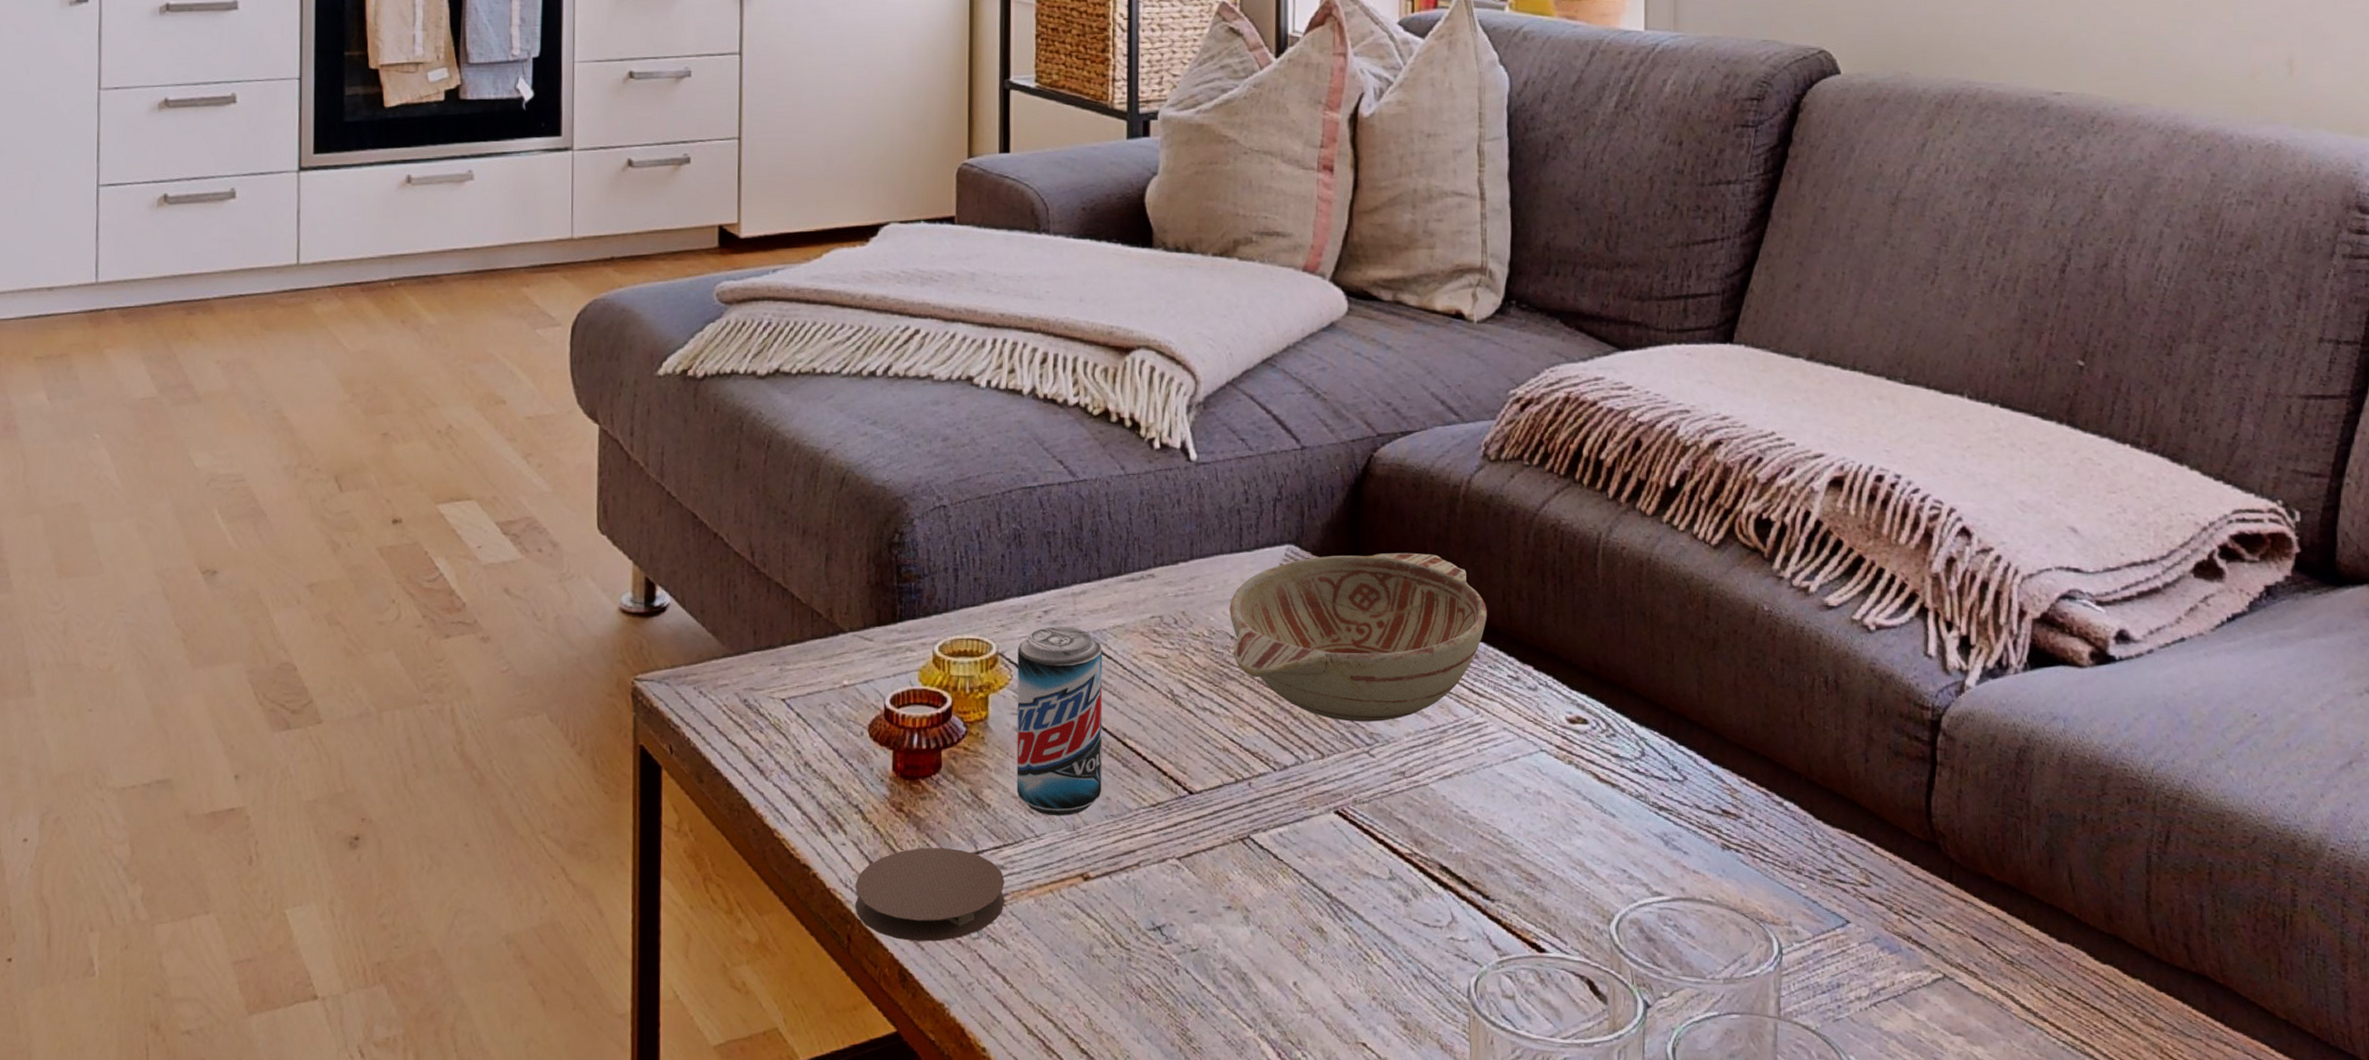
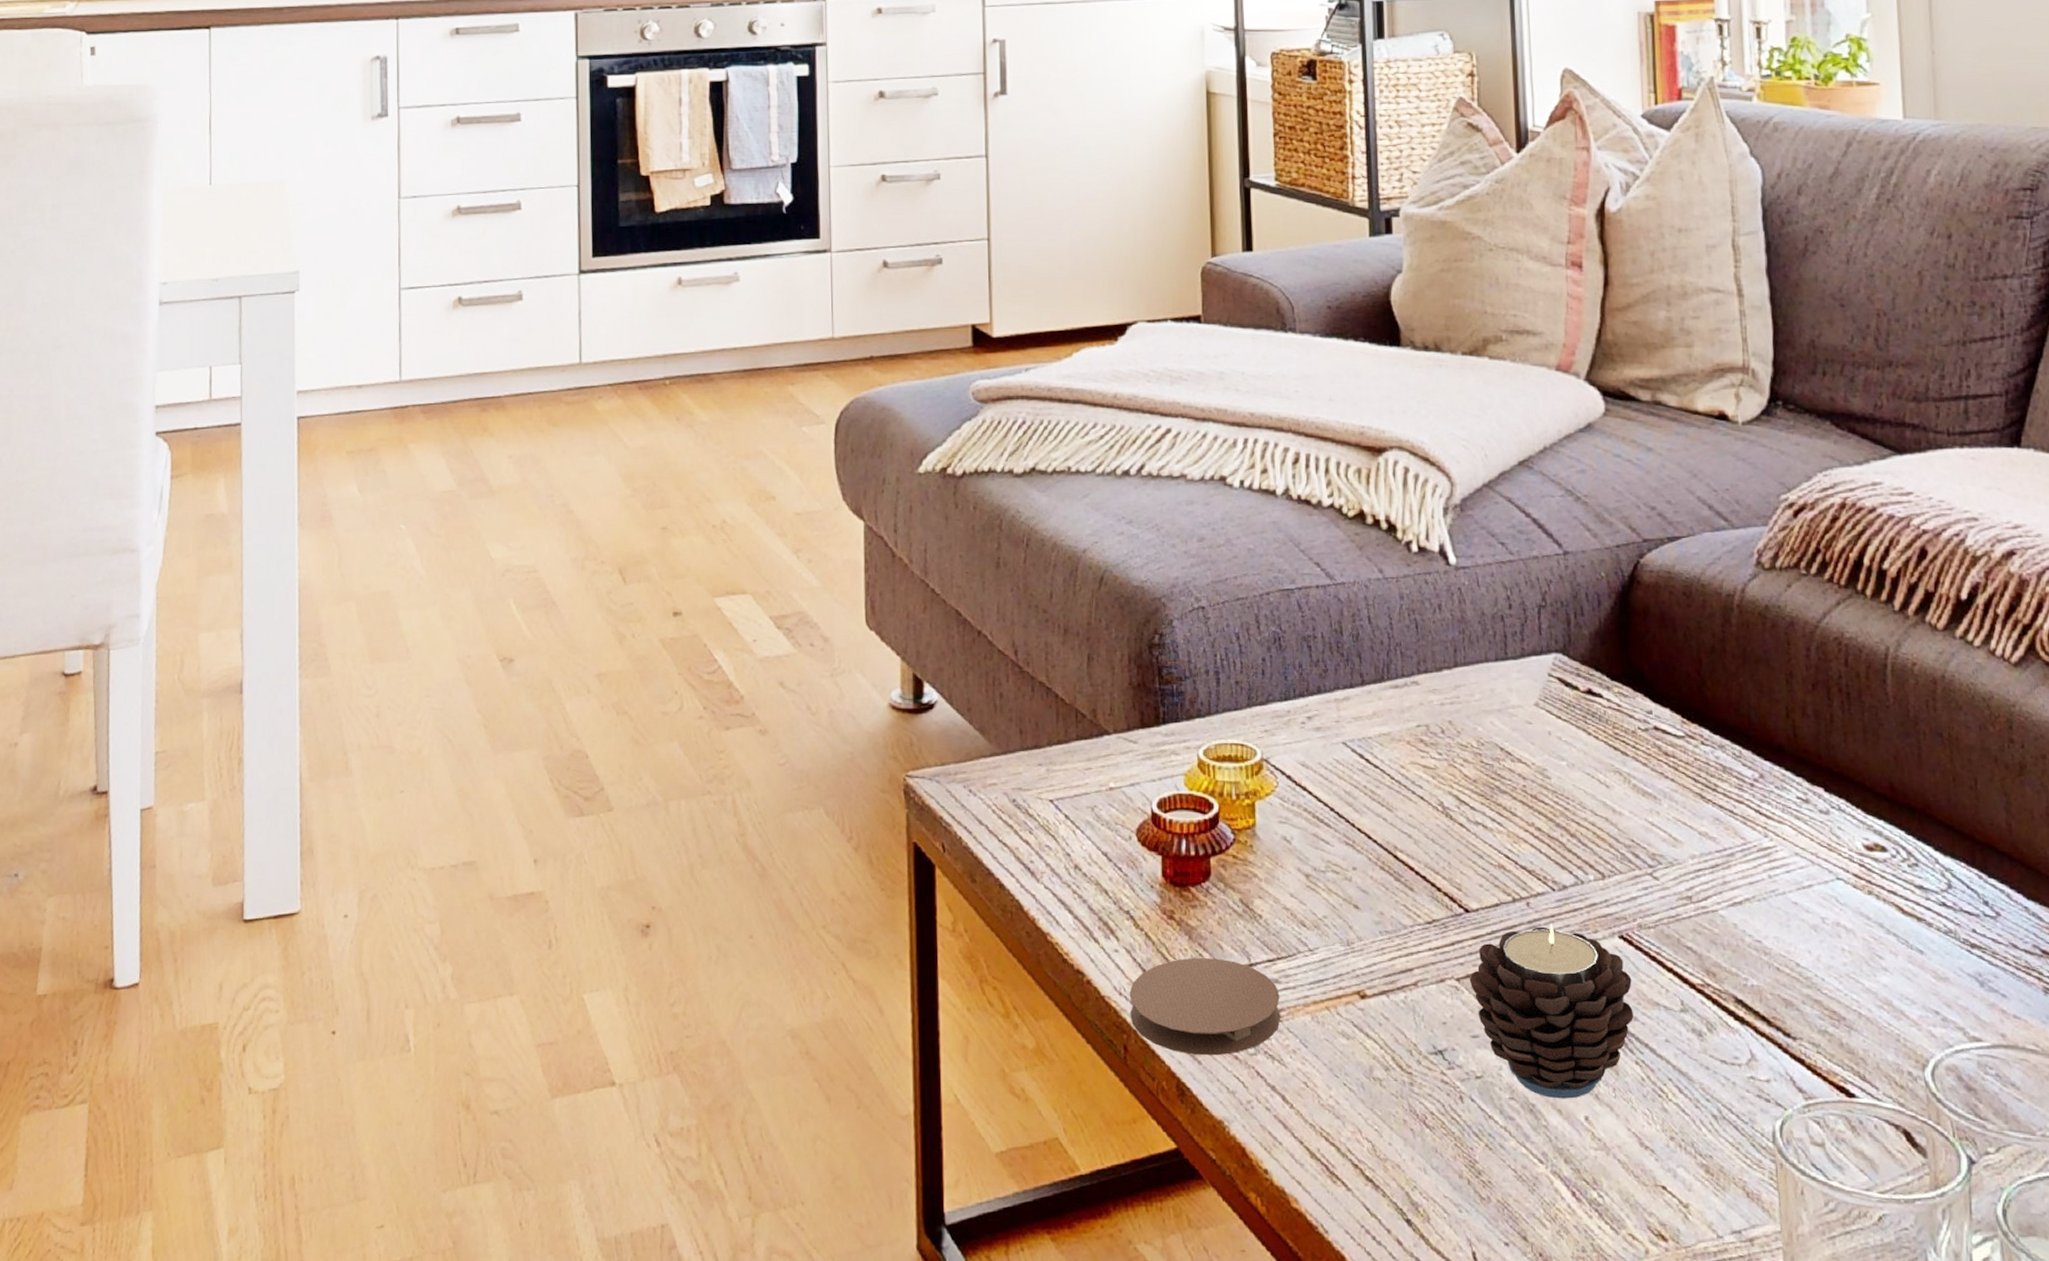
beer can: present [1016,626,1103,816] -> none [1282,732,1375,930]
candle: none [1190,801,1344,967] -> present [1469,923,1634,1099]
decorative bowl: present [1229,552,1487,722] -> none [1497,664,1771,842]

